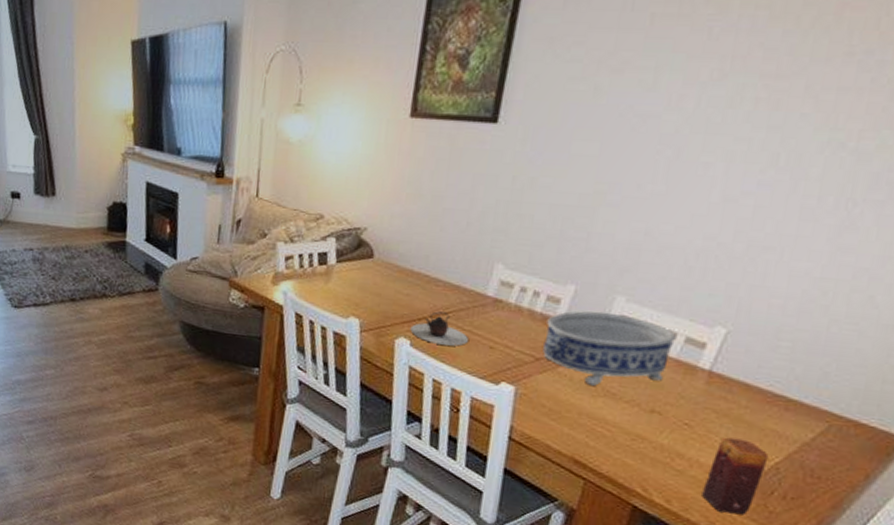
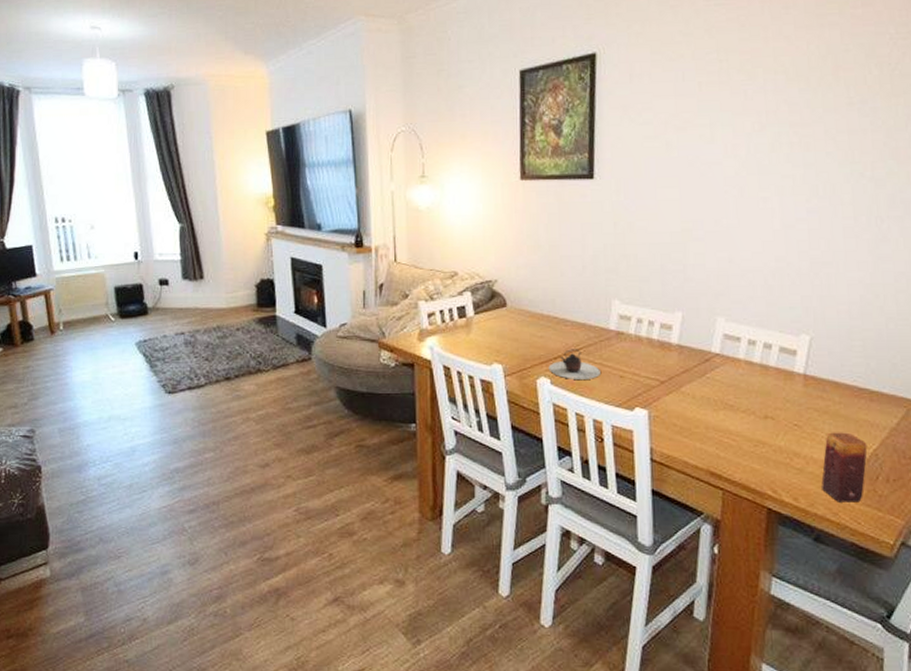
decorative bowl: present [543,311,676,386] -> none [664,333,772,400]

